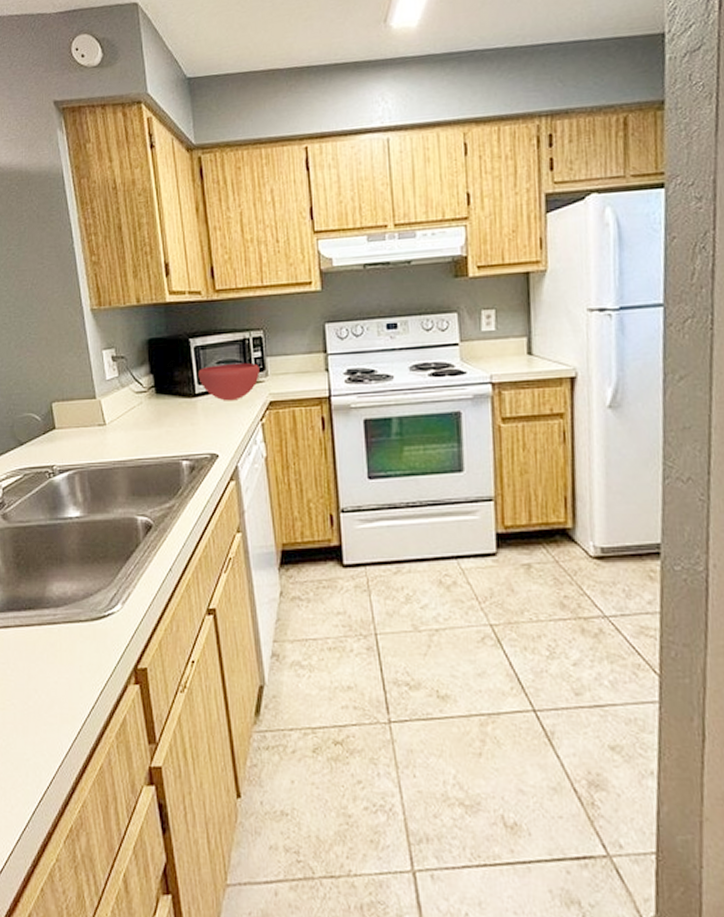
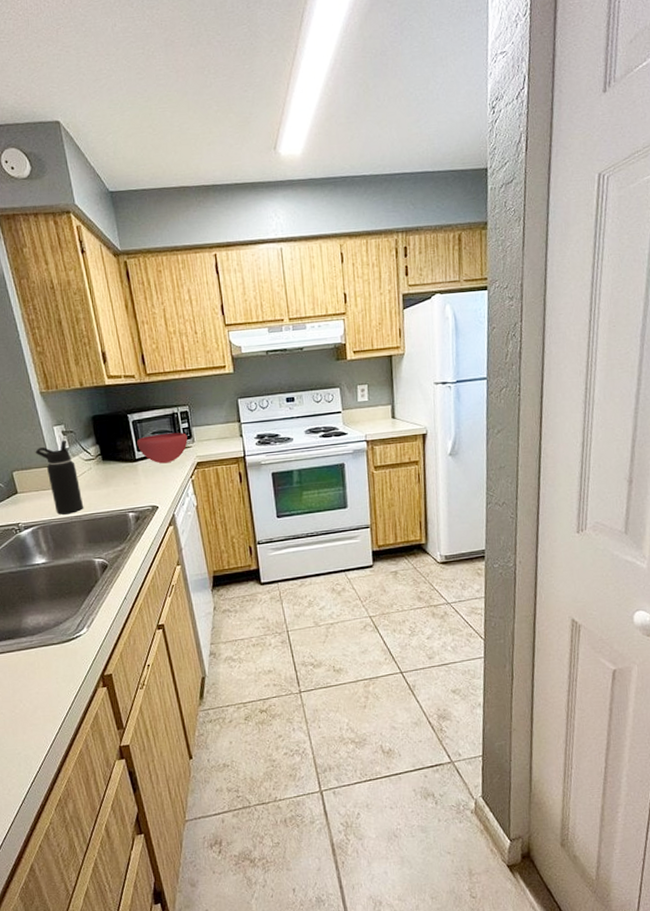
water bottle: none [79,368,130,458] -> present [35,440,84,515]

